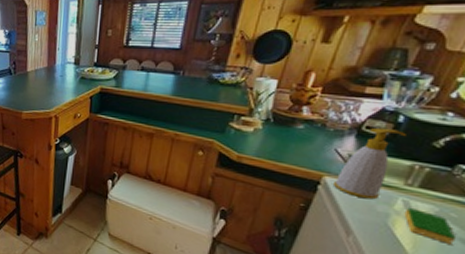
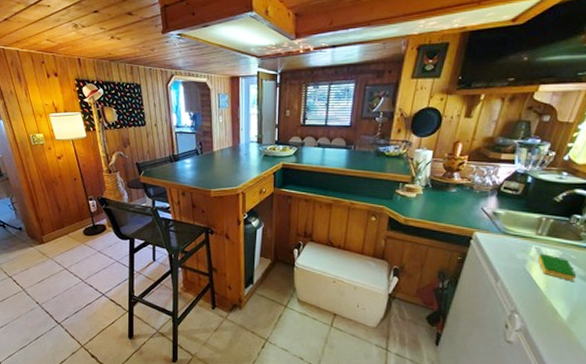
soap bottle: present [334,127,406,200] -> none [483,187,534,249]

